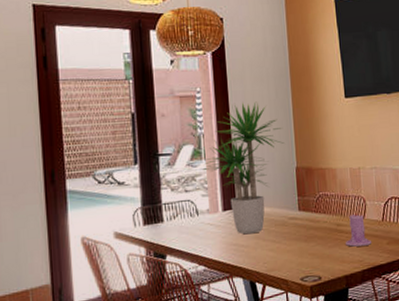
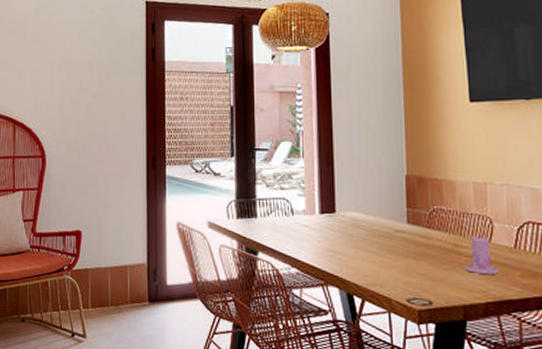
potted plant: present [204,101,284,235] -> none [301,101,393,242]

